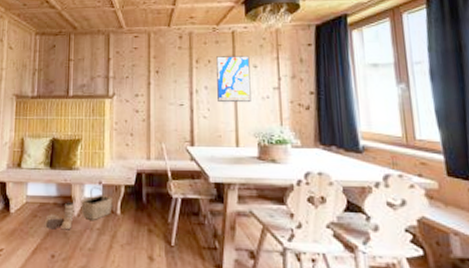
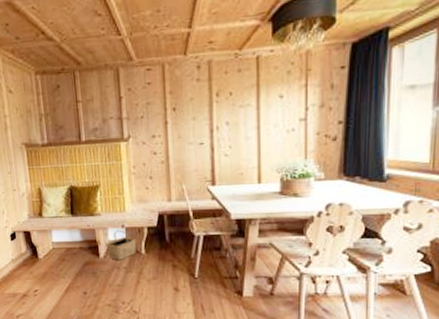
boots: present [44,202,74,230] -> none [72,245,100,271]
wall art: present [216,56,251,103] -> none [239,84,275,139]

